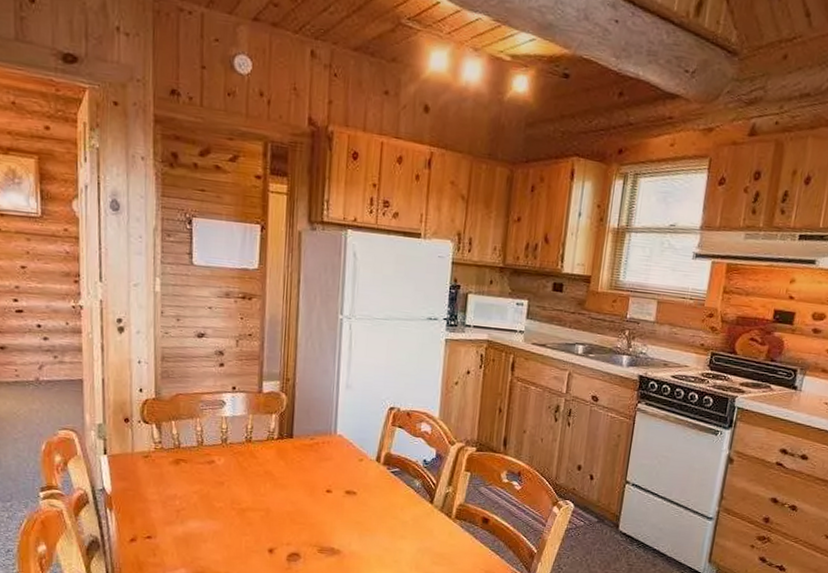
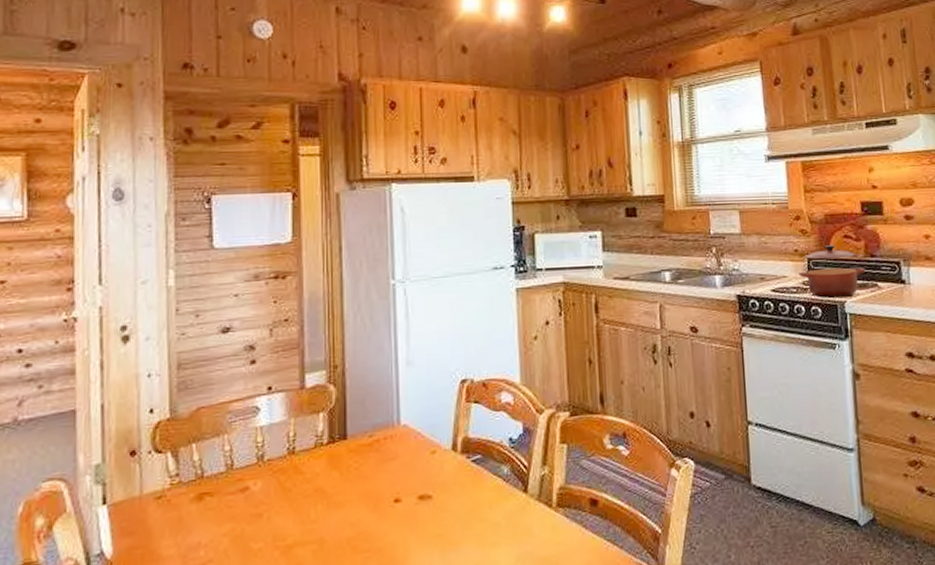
saucepan: none [700,344,763,393] -> present [799,245,866,298]

